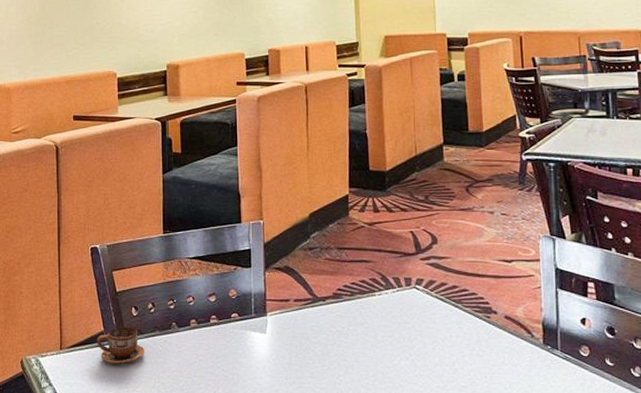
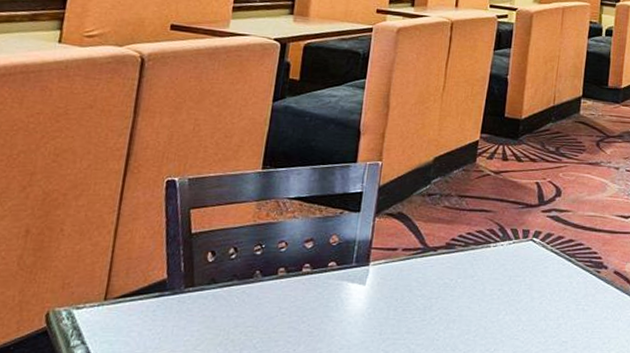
cup: present [96,326,146,365] -> none [154,274,217,319]

